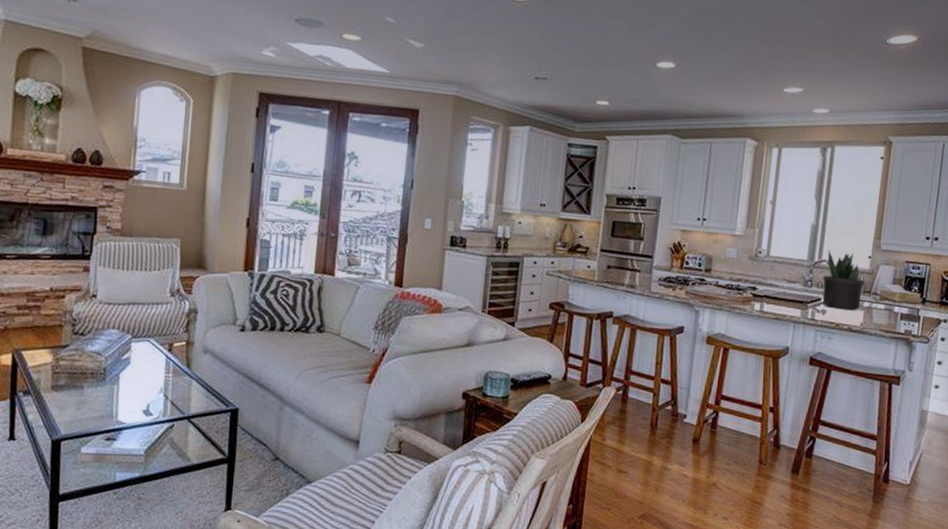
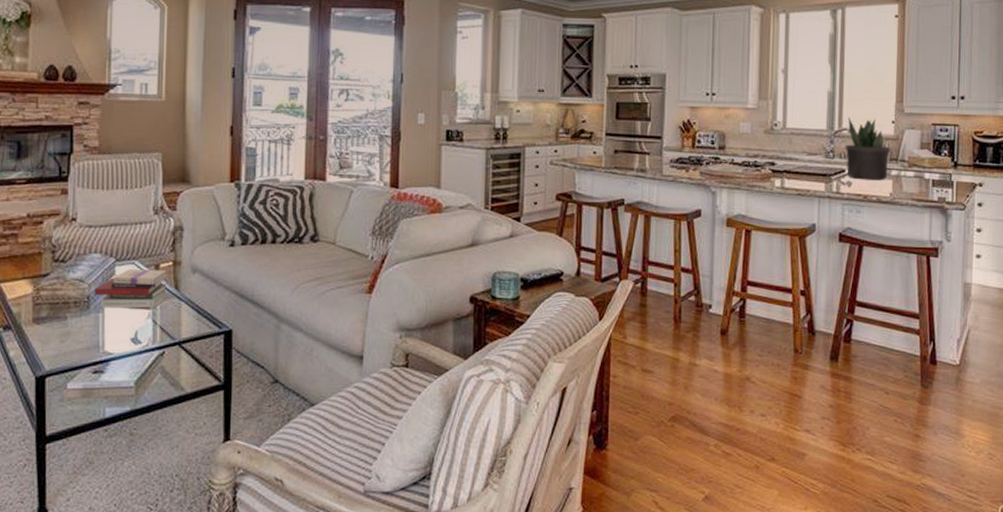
books: none [110,345,180,385] -> present [94,268,167,310]

